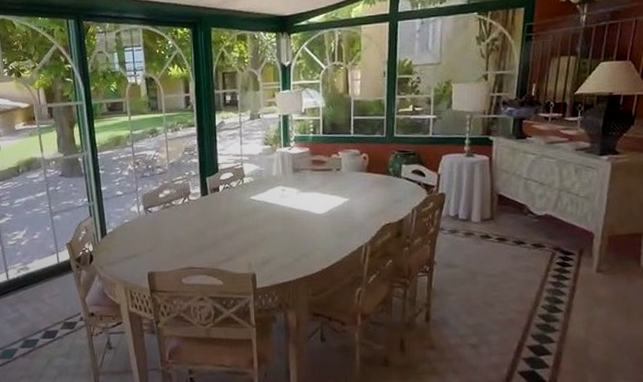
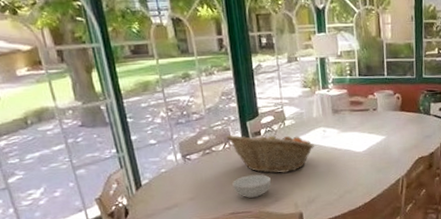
fruit basket: none [186,188,272,231] -> present [226,132,314,174]
cereal bowl: none [188,230,226,254] -> present [232,174,271,198]

